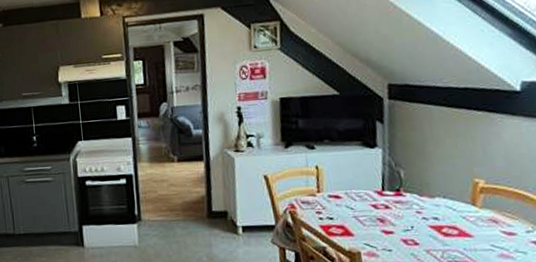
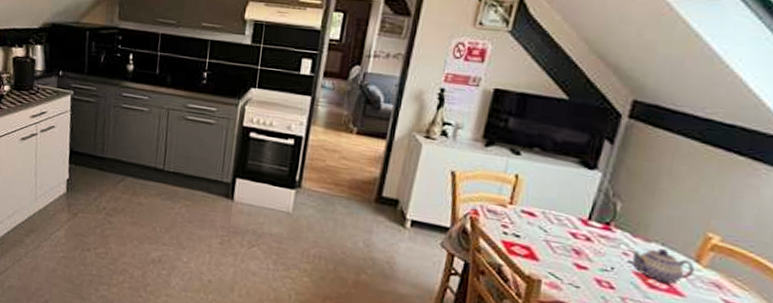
teapot: none [423,201,474,229] -> present [631,248,694,284]

